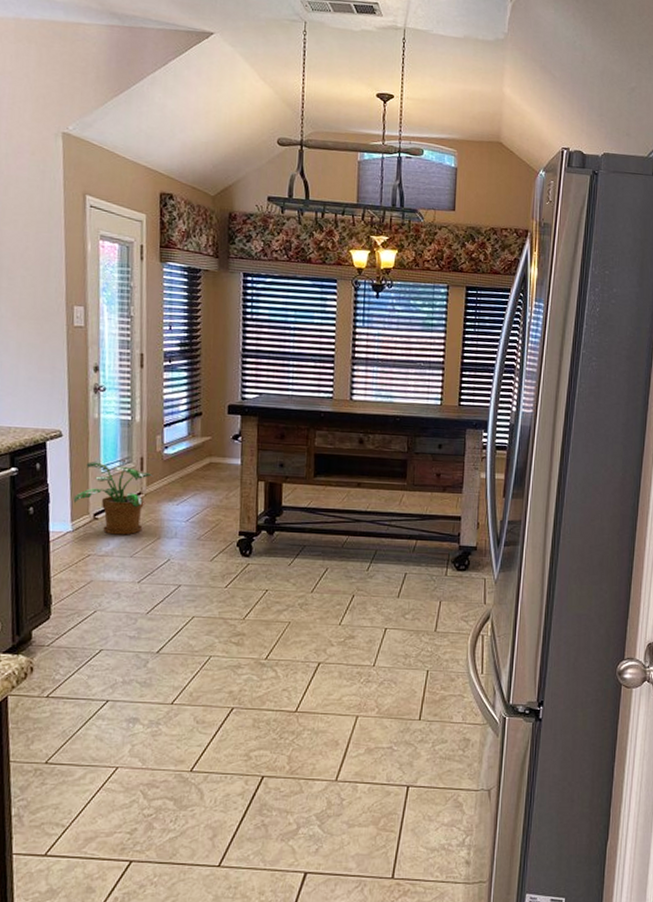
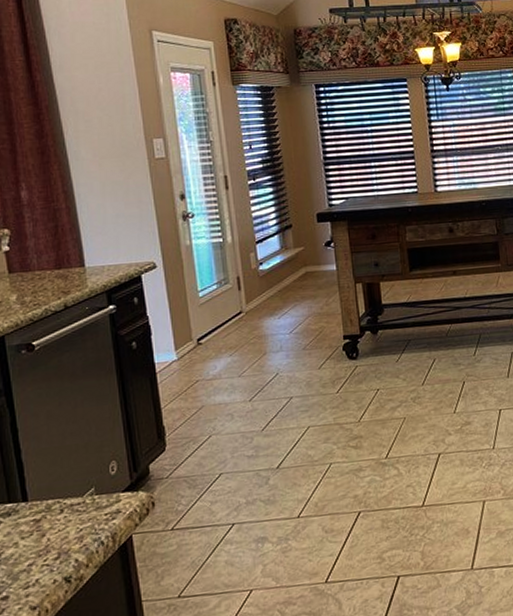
potted plant: present [73,461,155,535] -> none [174,287,253,358]

